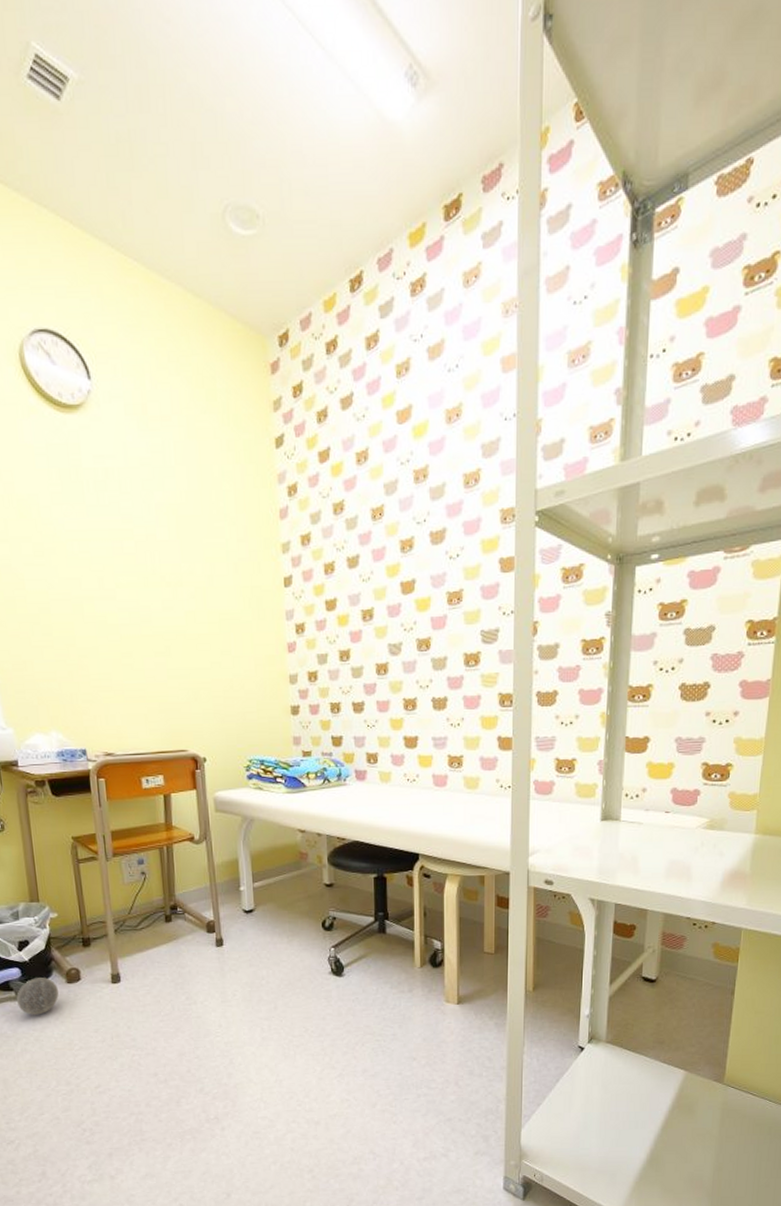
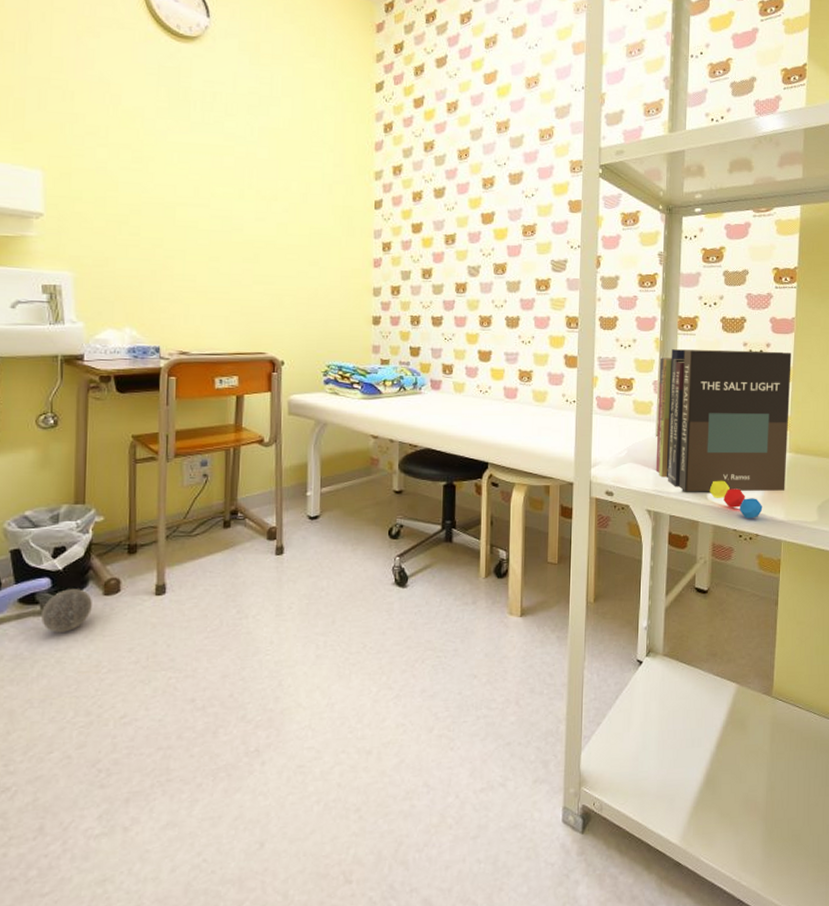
books: none [600,720,765,879] -> present [655,349,792,492]
toy blocks: none [660,866,722,906] -> present [709,480,763,518]

